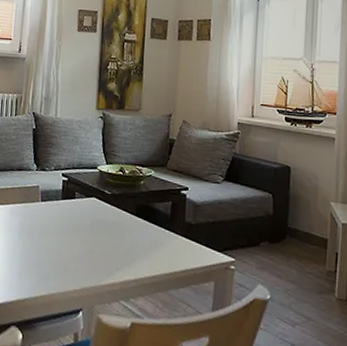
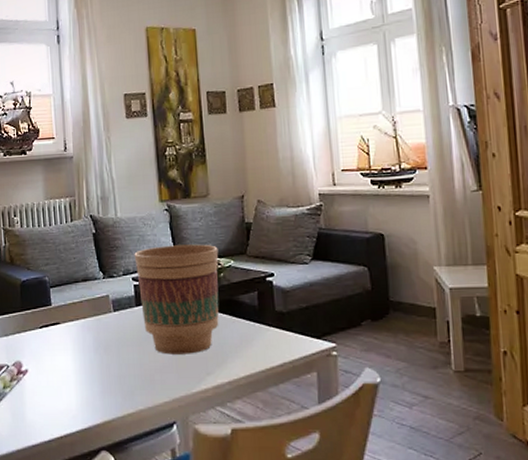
flower pot: none [66,149,142,250] -> present [134,244,219,355]

